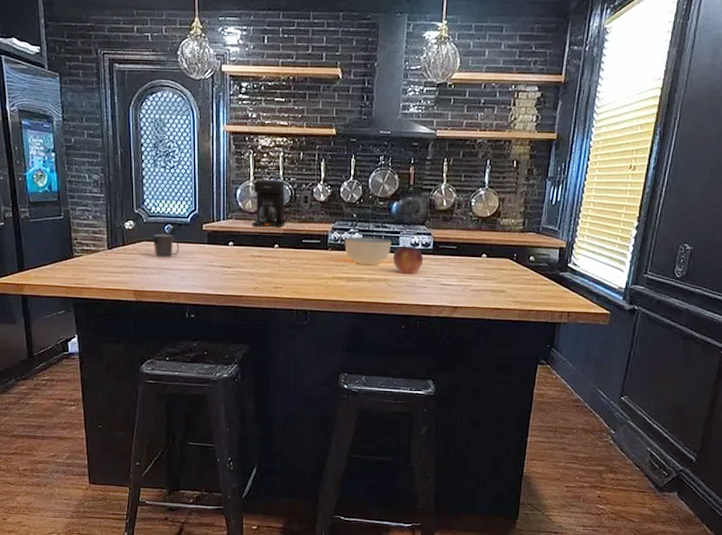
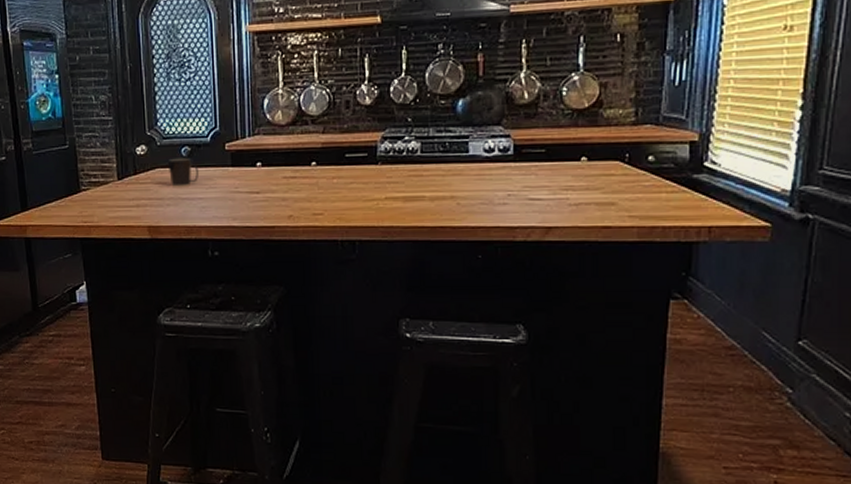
coffee maker: present [253,180,285,228] -> none [282,84,324,143]
bowl: present [344,237,392,266] -> none [398,145,459,181]
fruit: present [392,244,424,275] -> none [461,151,502,190]

